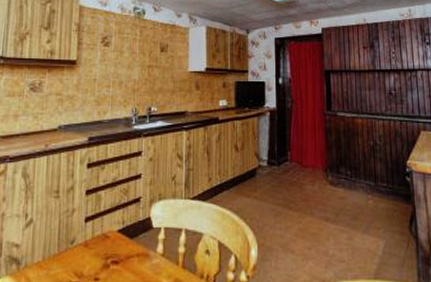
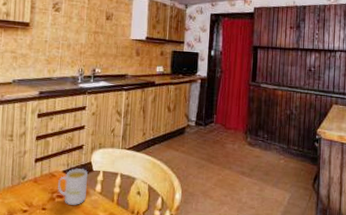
mug: none [112,226,147,272] -> present [58,168,88,205]

